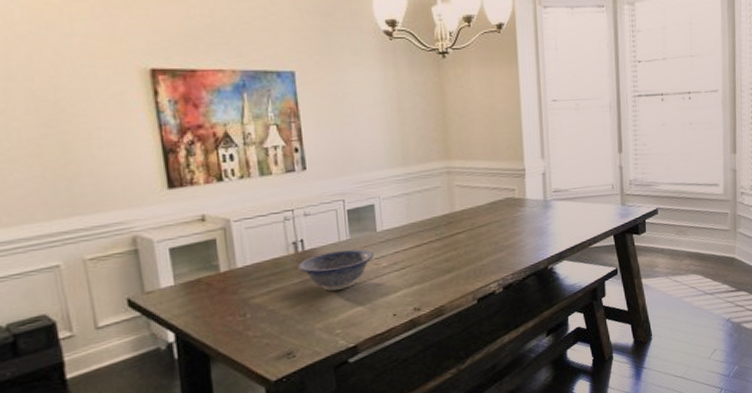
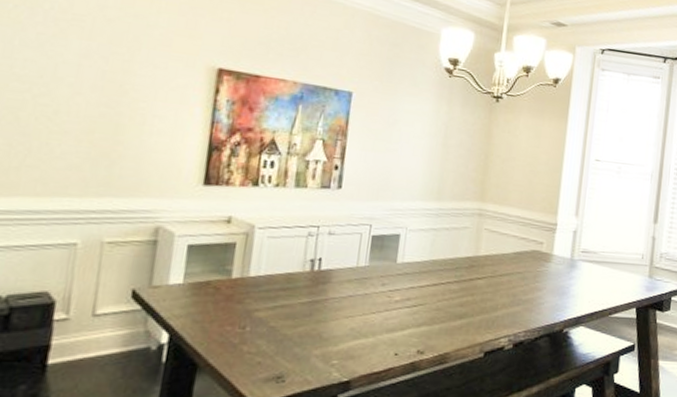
decorative bowl: present [298,248,374,291] -> none [310,275,389,318]

